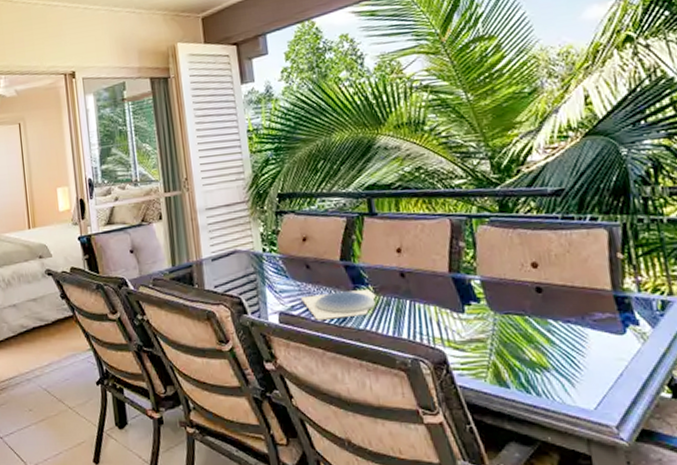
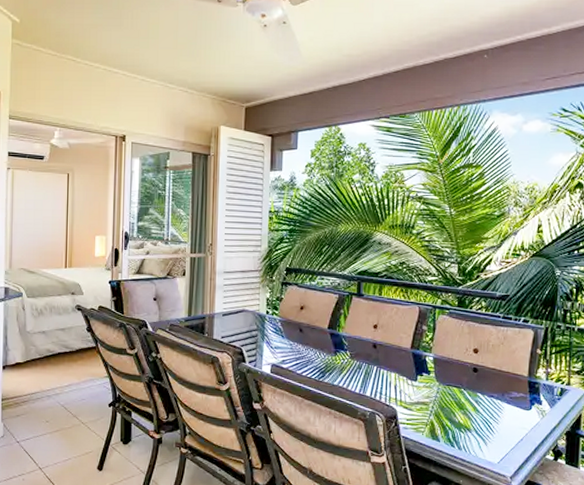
plate: present [301,290,377,320] -> none [291,353,352,375]

